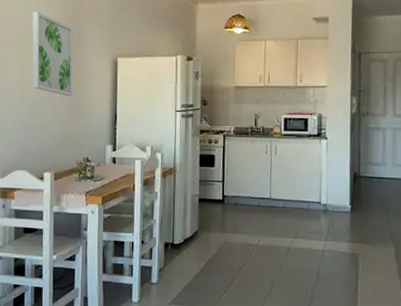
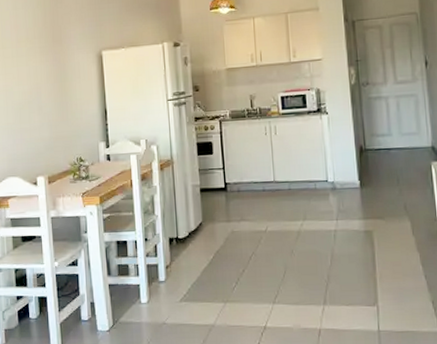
wall art: present [32,11,74,97] -> none [9,11,59,97]

